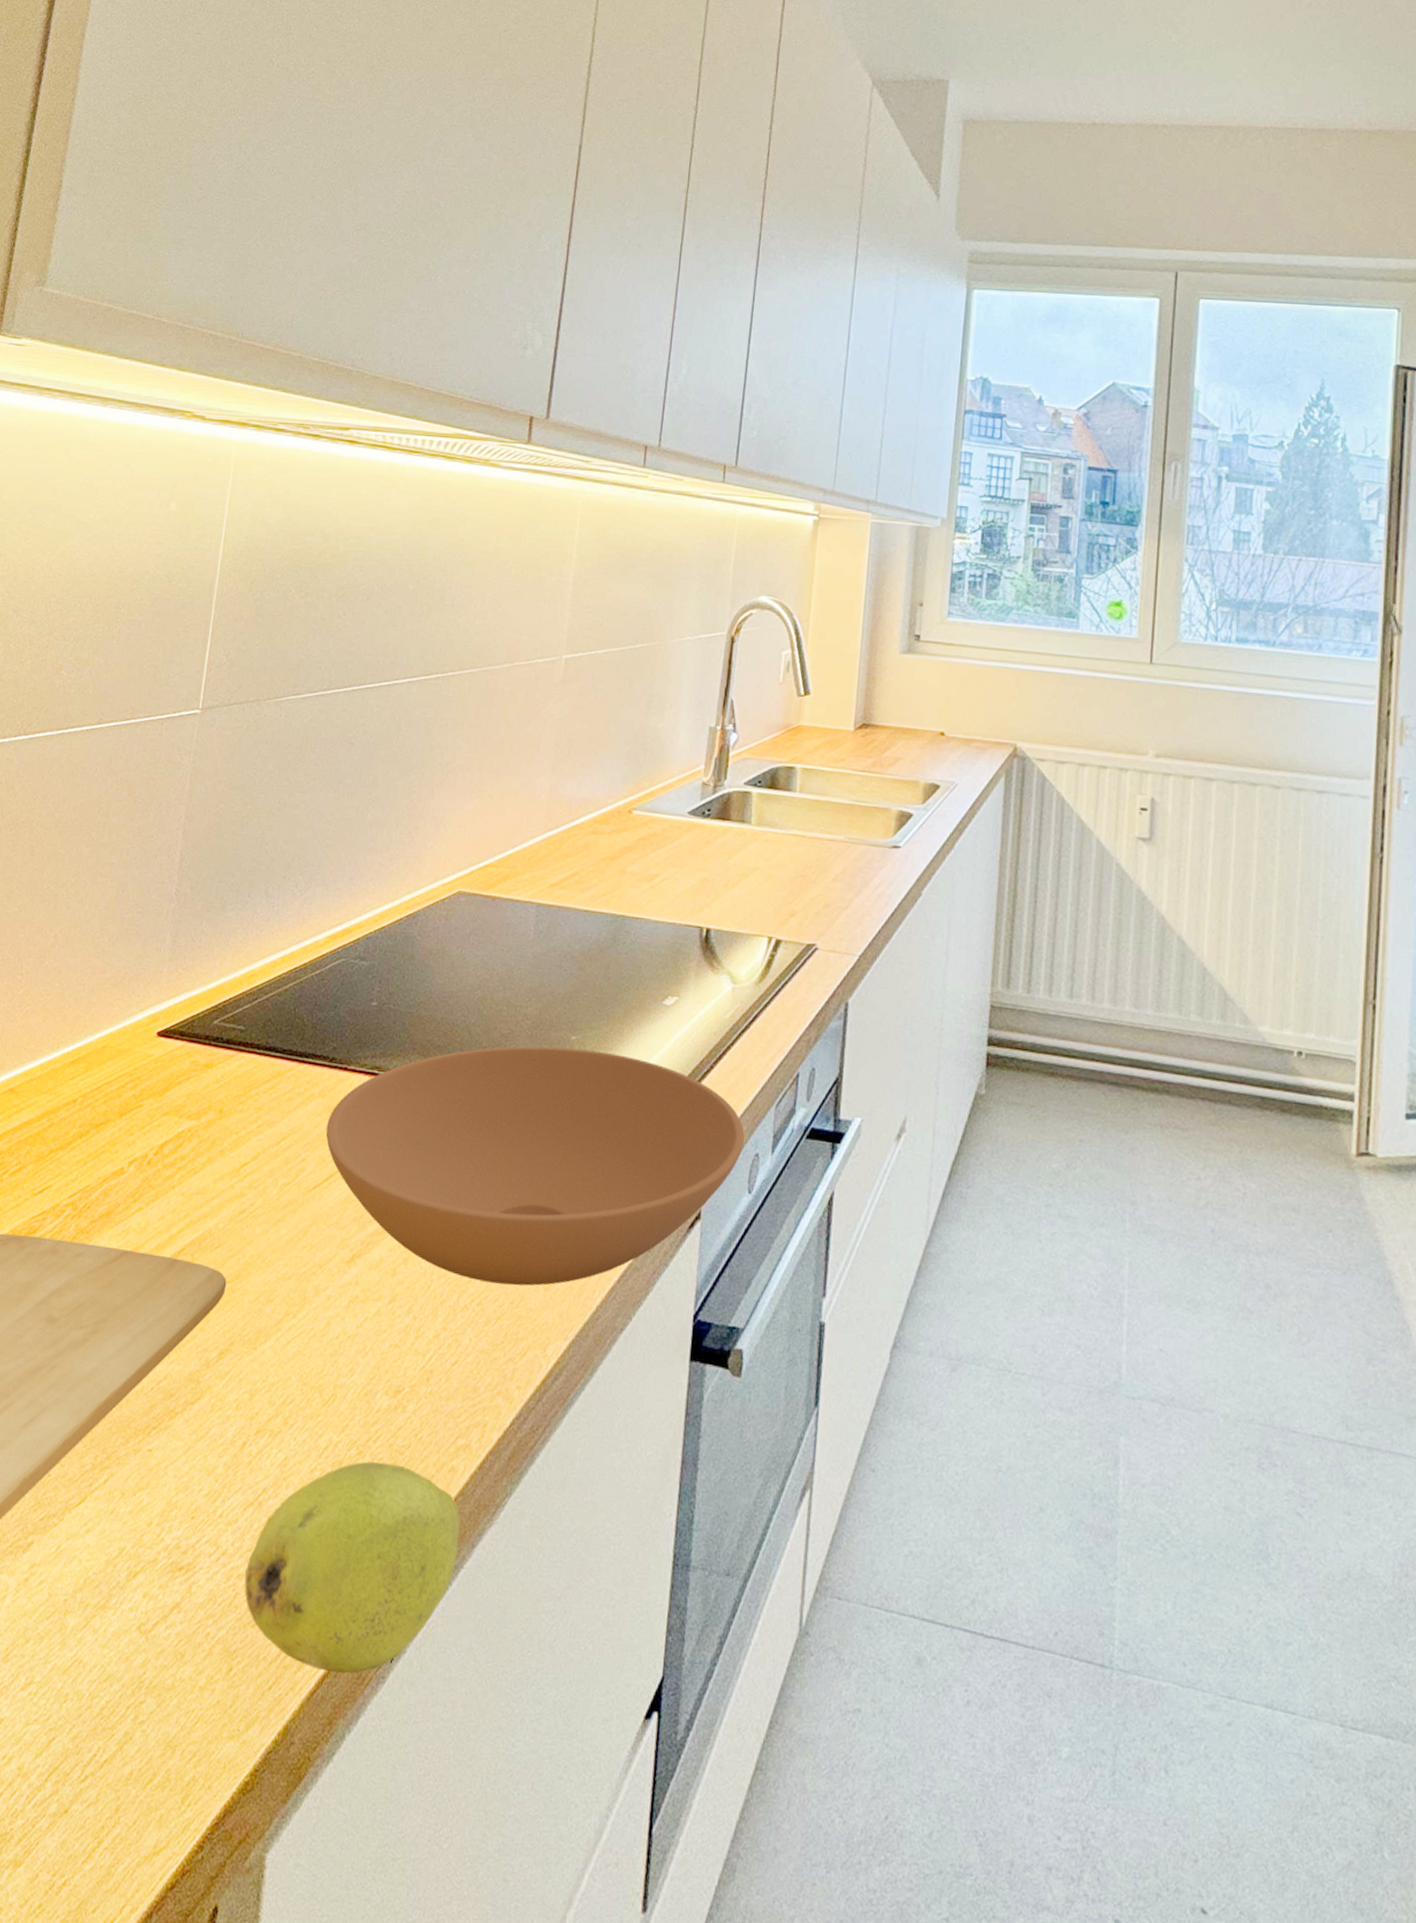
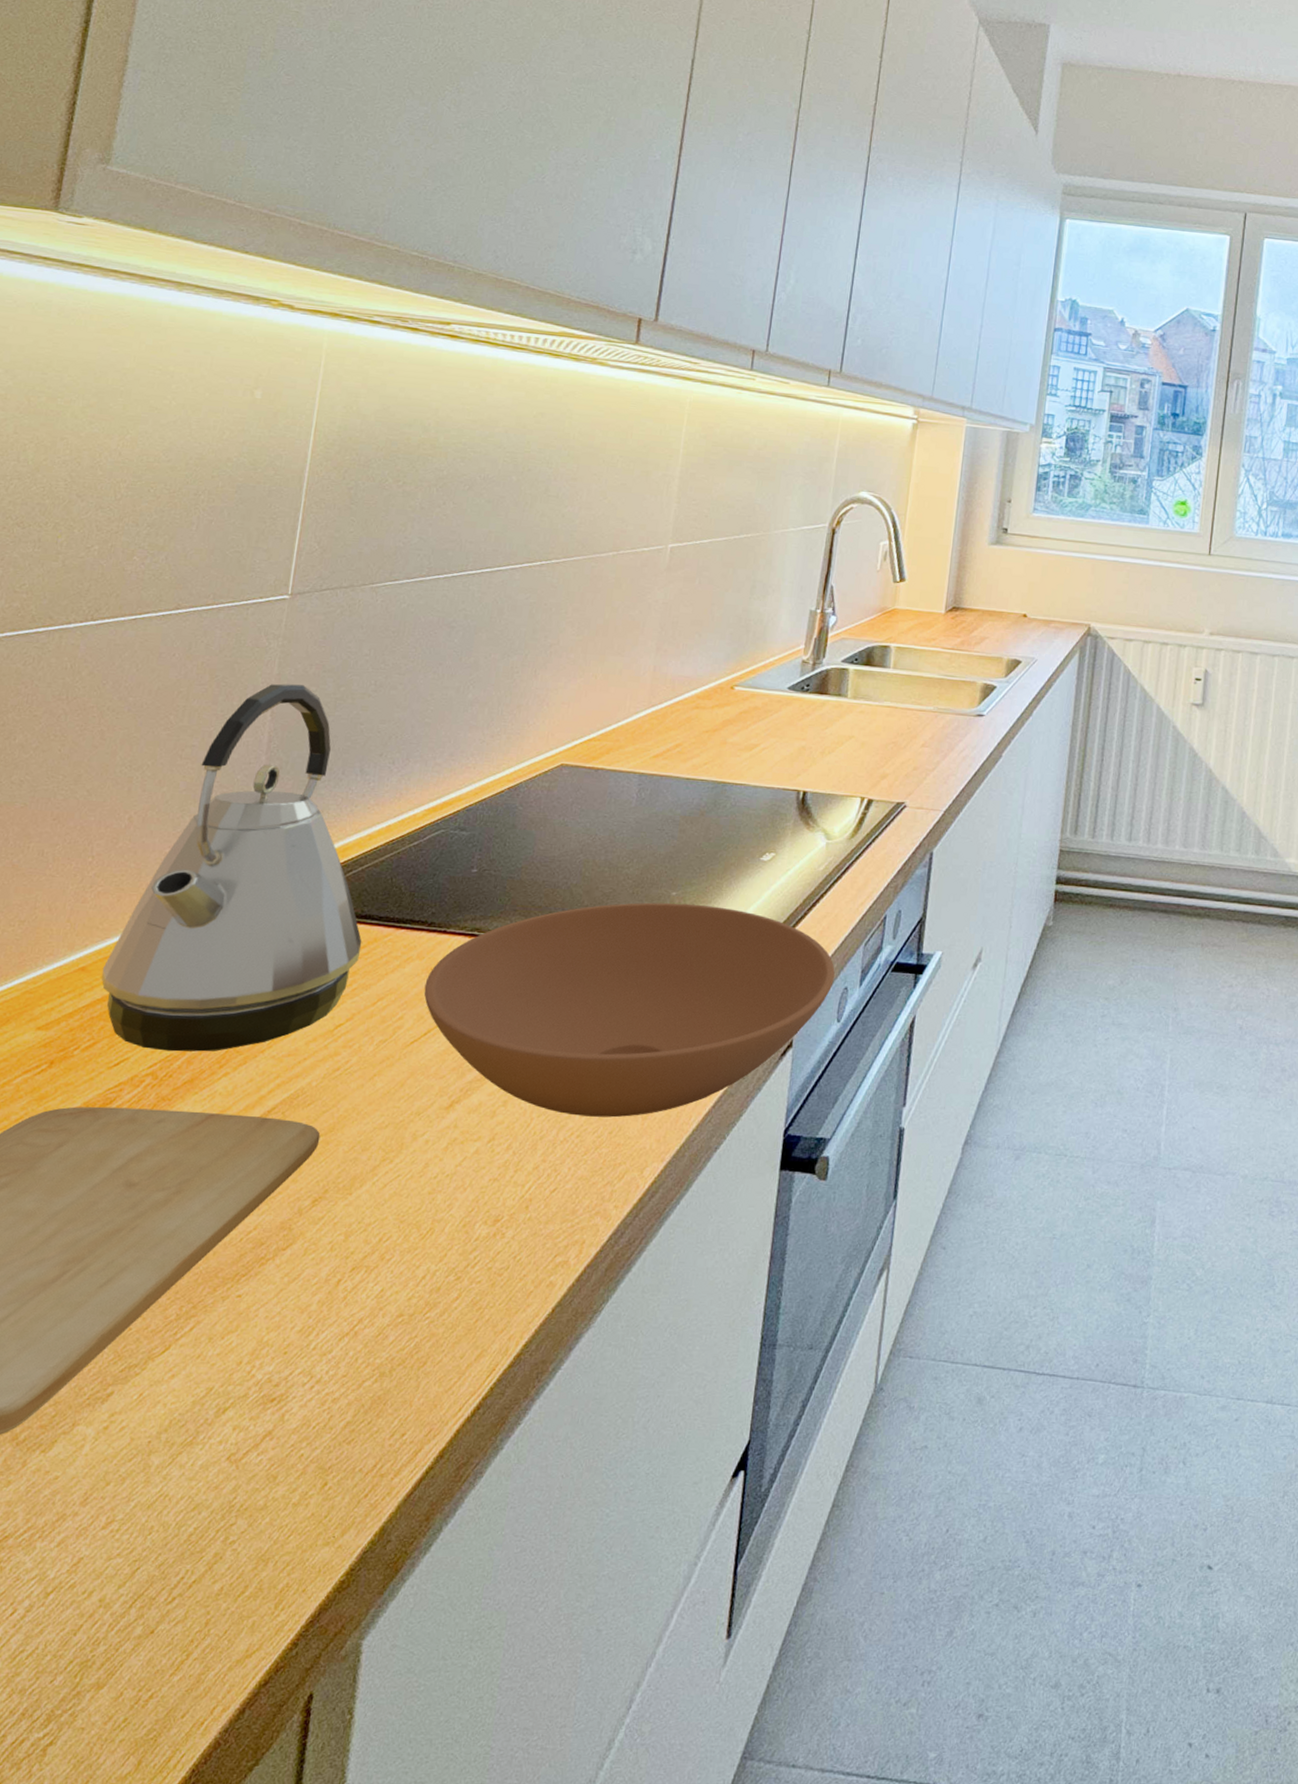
kettle: none [27,800,267,1184] -> present [101,683,362,1052]
fruit: present [244,1461,461,1674] -> none [339,1284,558,1475]

